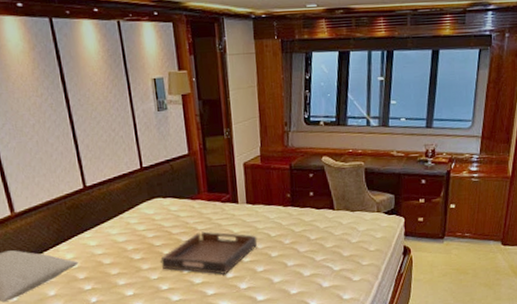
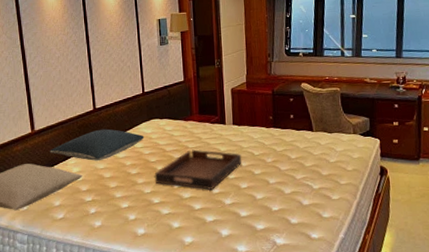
pillow: none [36,210,147,246] -> present [50,129,144,161]

